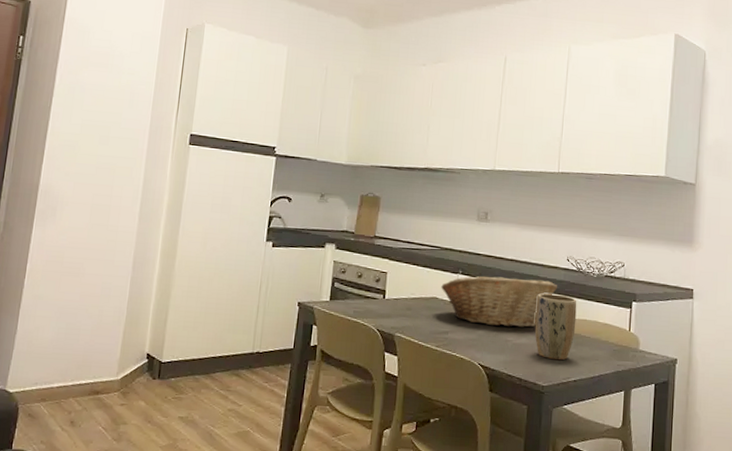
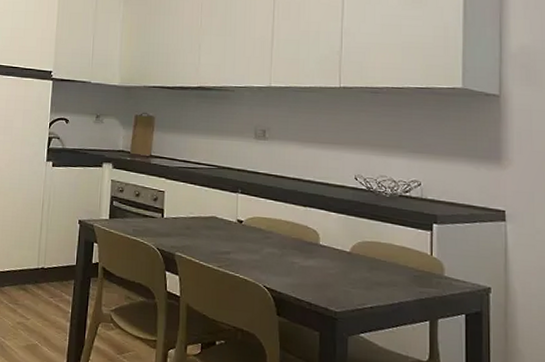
fruit basket: present [441,276,557,328] -> none [220,195,345,250]
plant pot: present [534,293,577,361] -> none [323,214,369,285]

